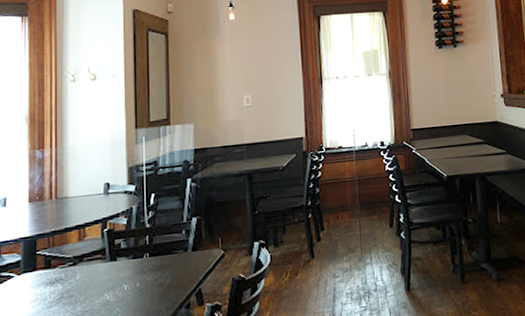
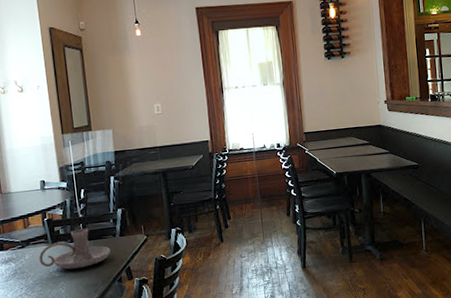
candle holder: none [92,241,179,293] -> present [38,228,110,270]

